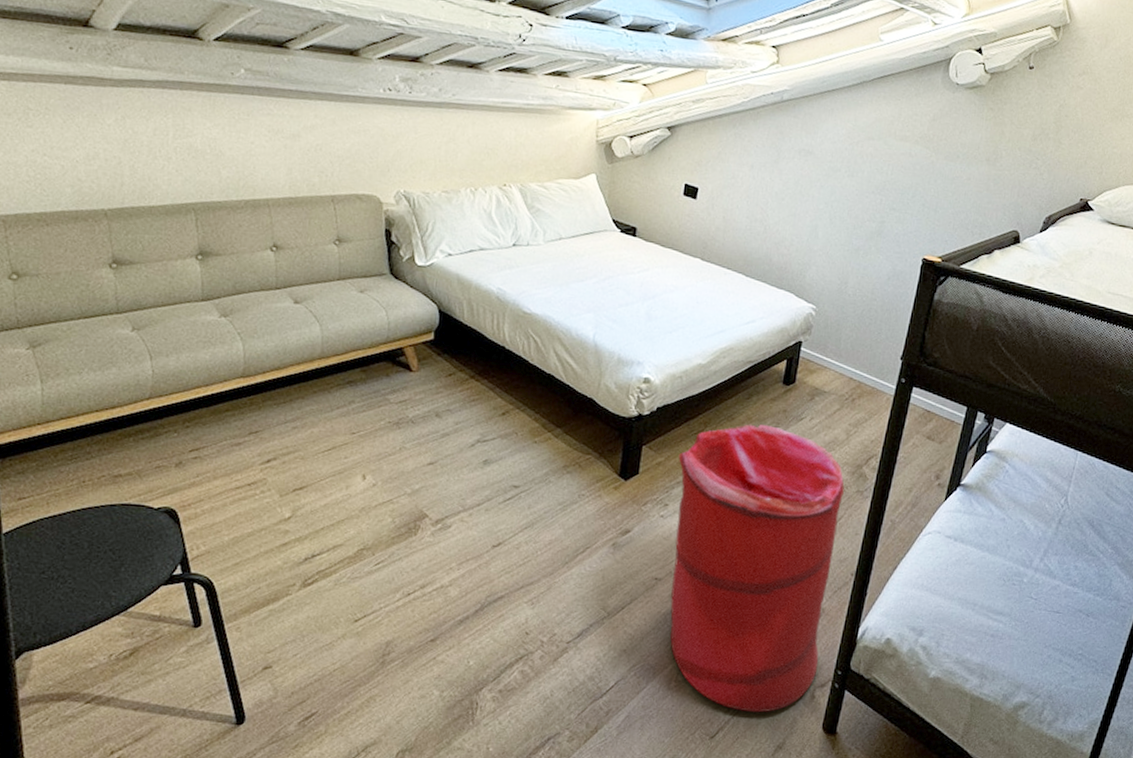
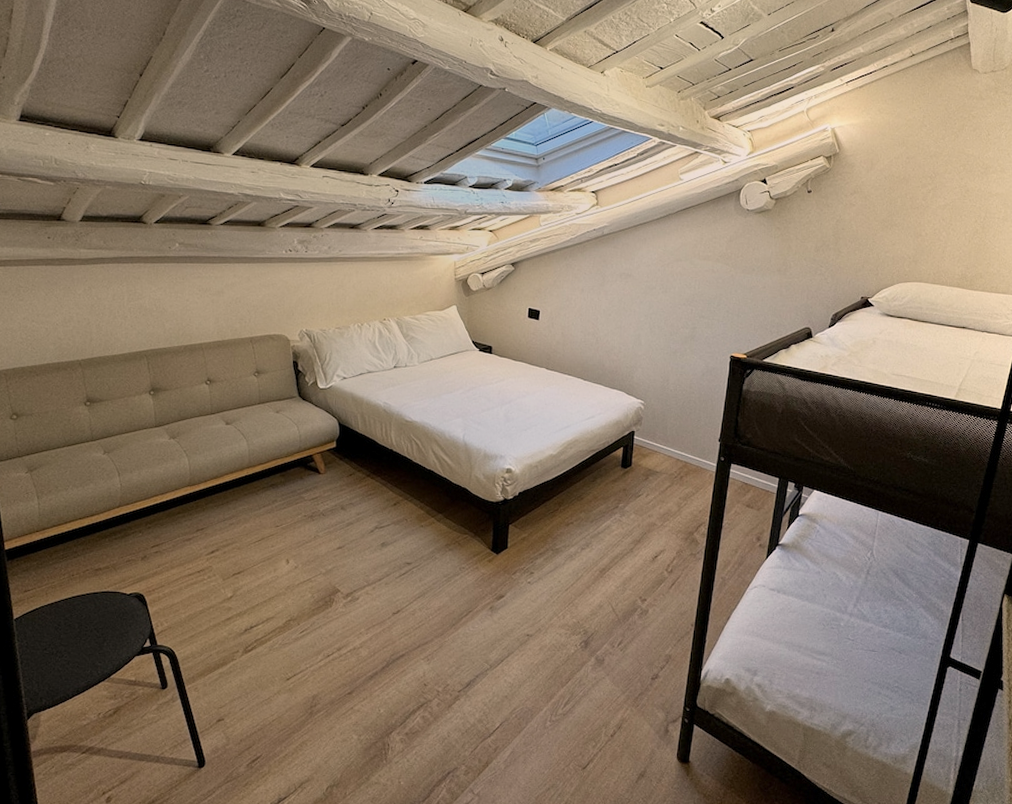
laundry hamper: present [670,424,845,713] -> none [539,502,680,746]

